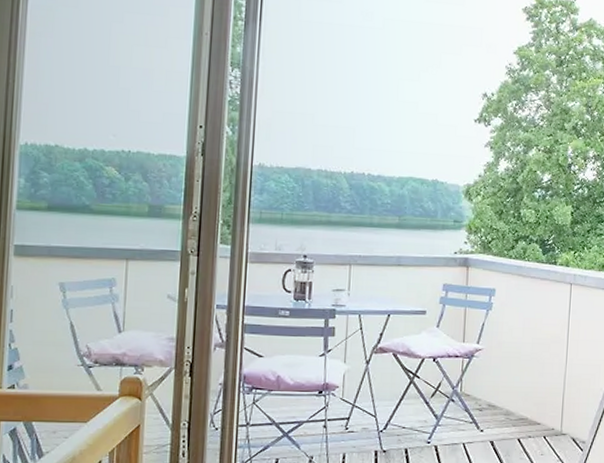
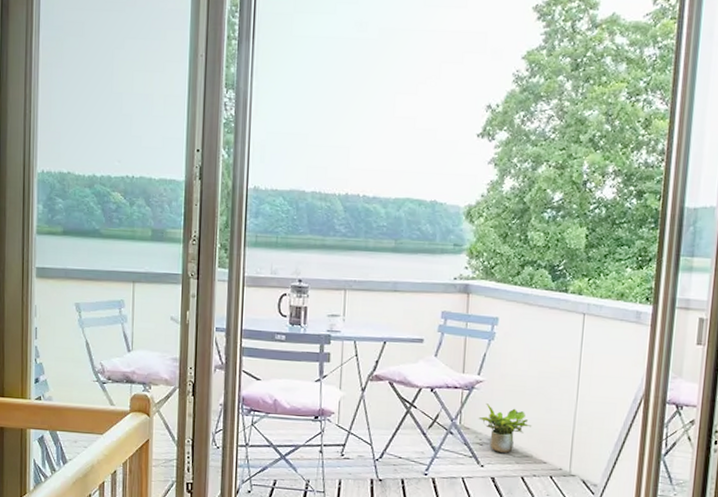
potted plant: none [478,370,526,417] -> present [478,403,531,453]

